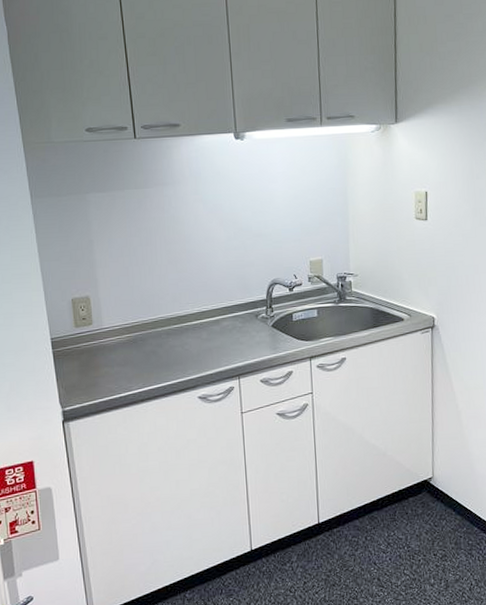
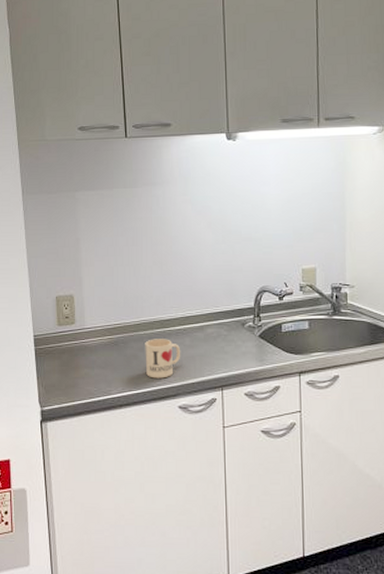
mug: none [163,334,199,372] -> present [145,339,181,378]

